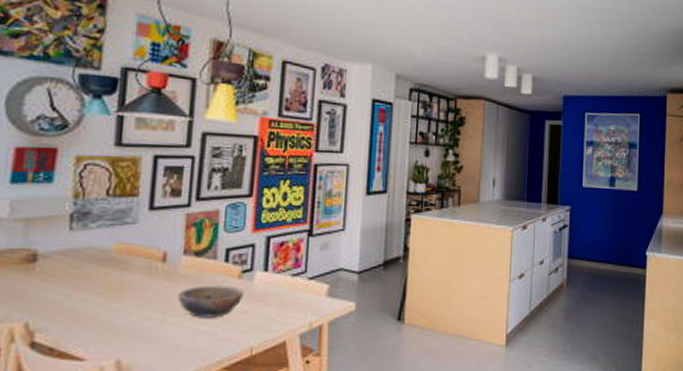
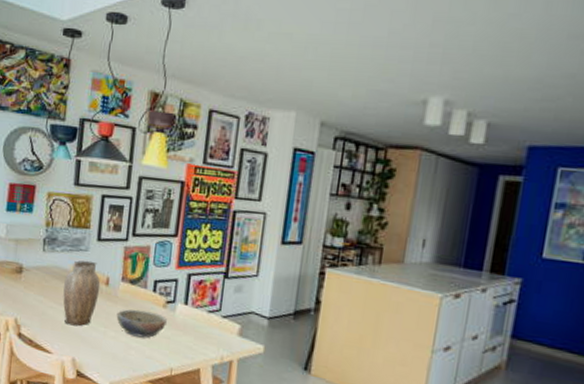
vase: none [100,235,155,319] -> present [63,260,101,326]

